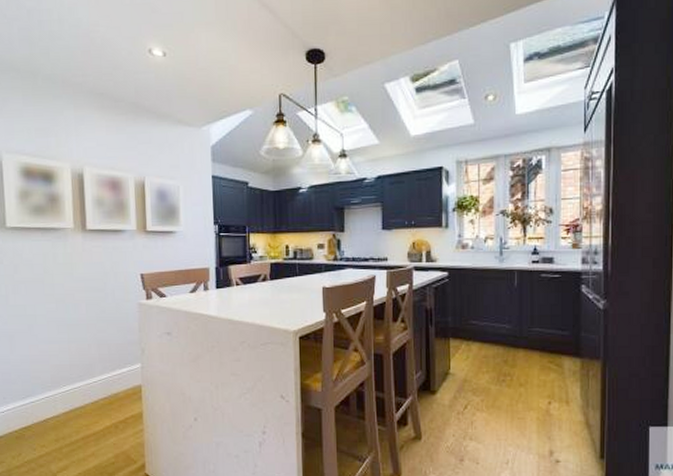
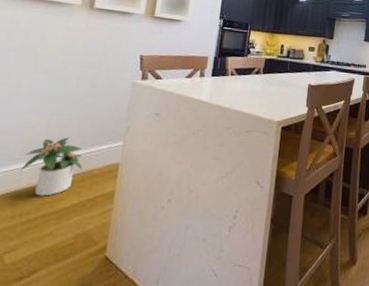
potted plant: none [54,363,109,420] -> present [20,137,84,196]

